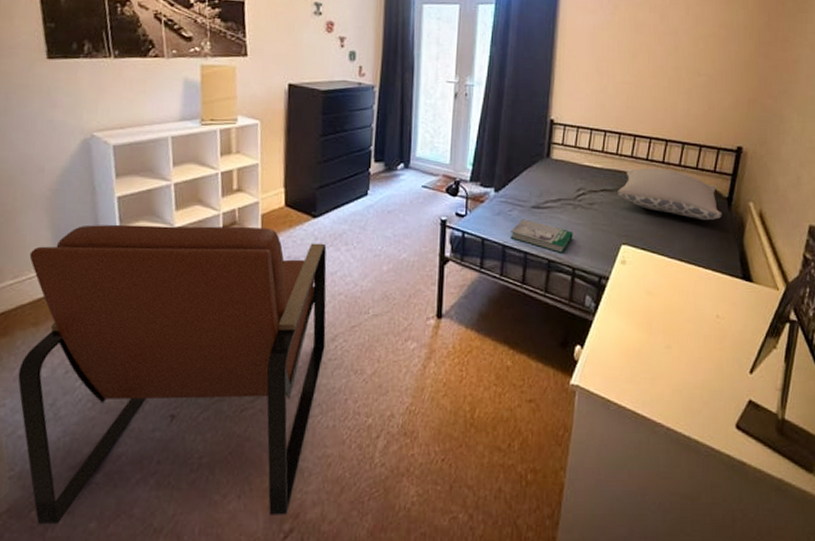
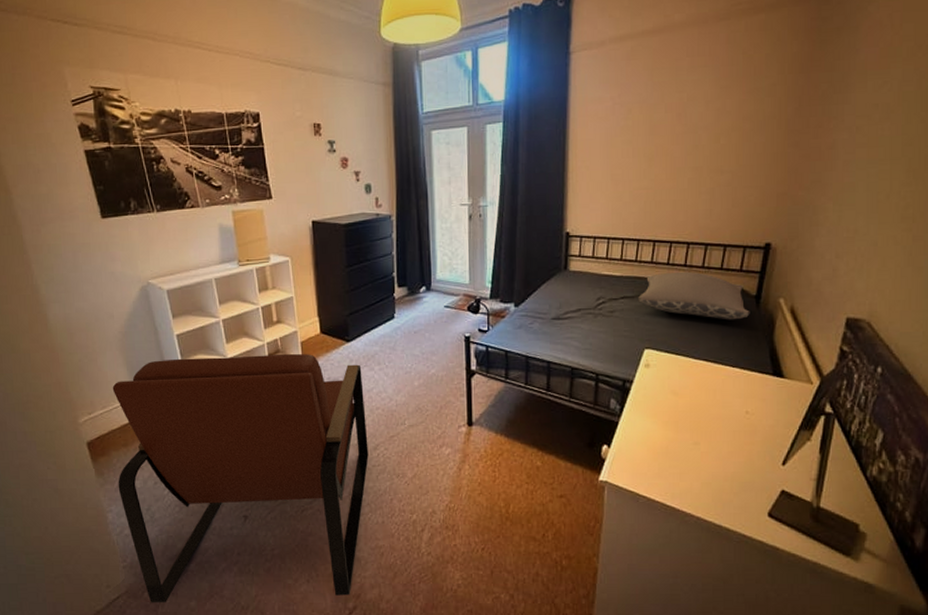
book: present [510,219,573,253] -> none [532,330,595,361]

